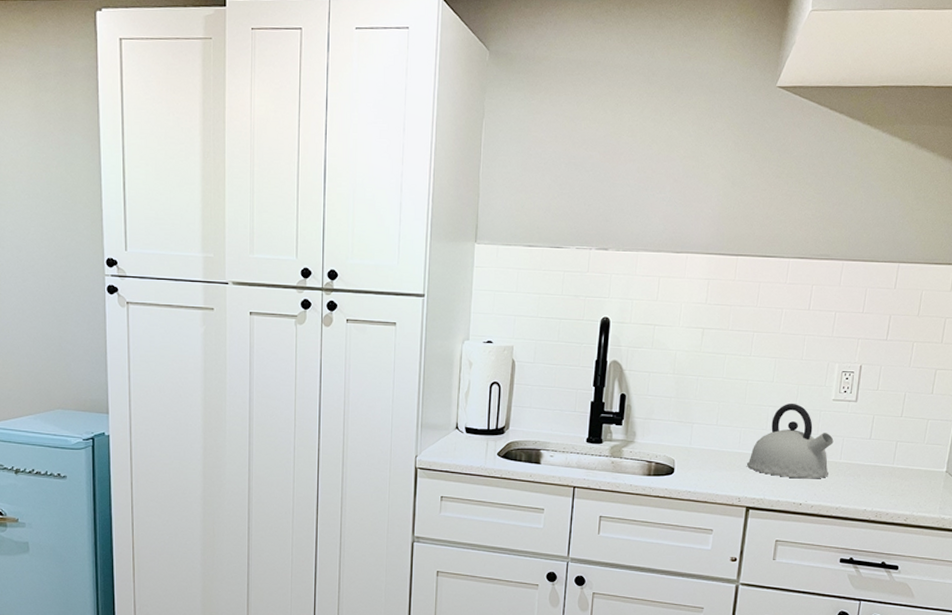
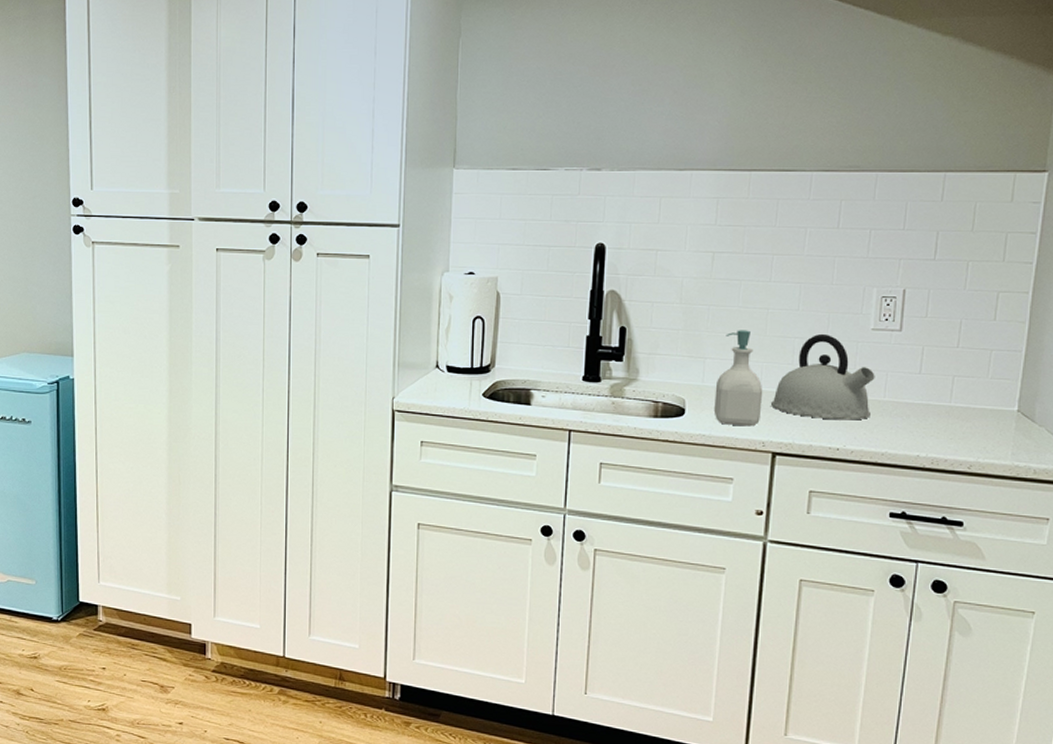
soap bottle: none [698,398,741,484] -> present [713,330,763,427]

